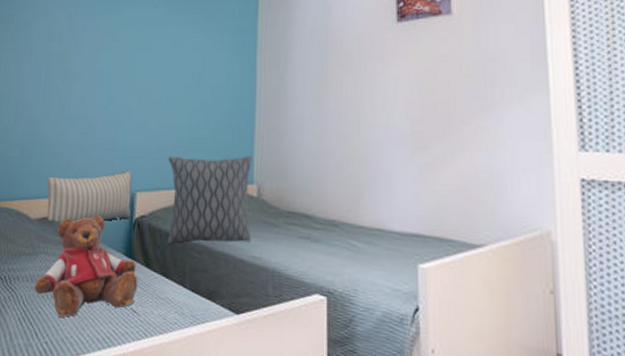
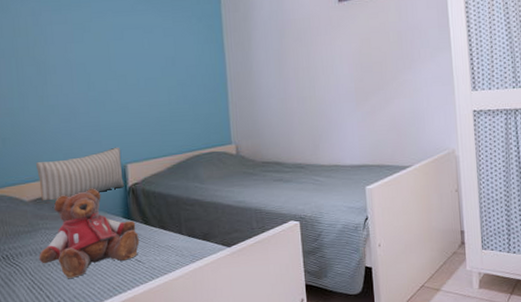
pillow: present [167,155,252,245] -> none [153,121,235,204]

